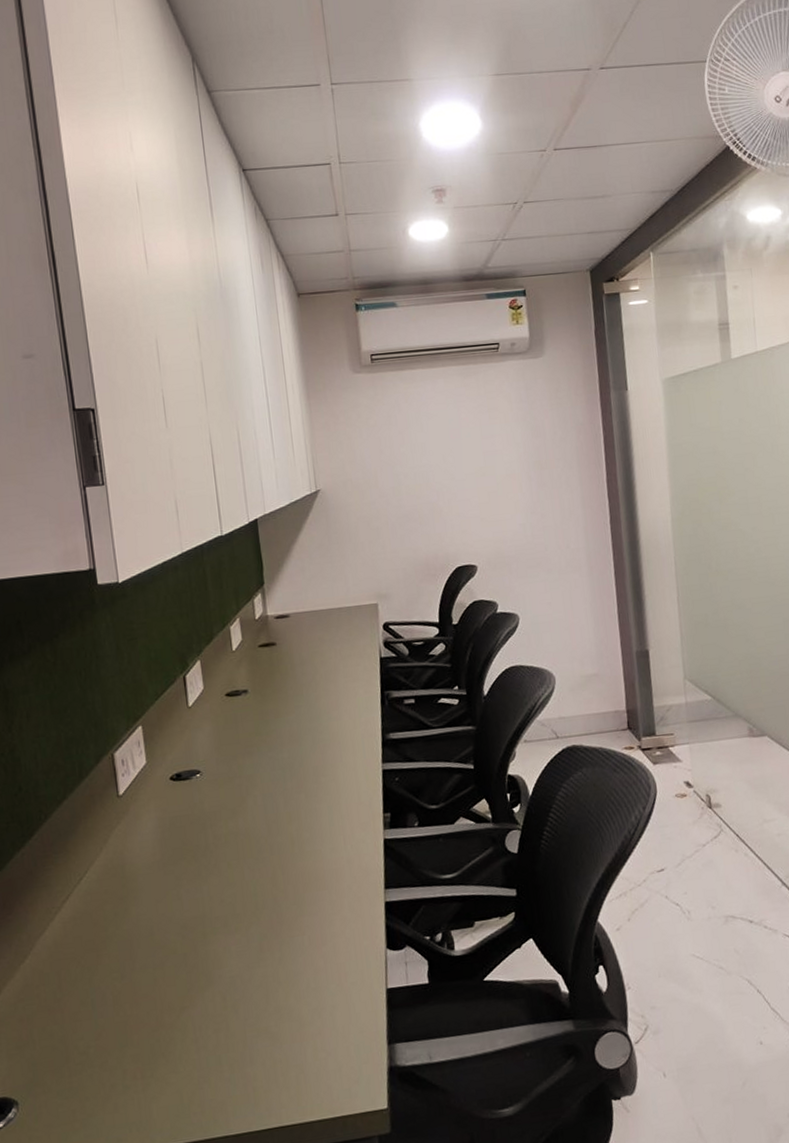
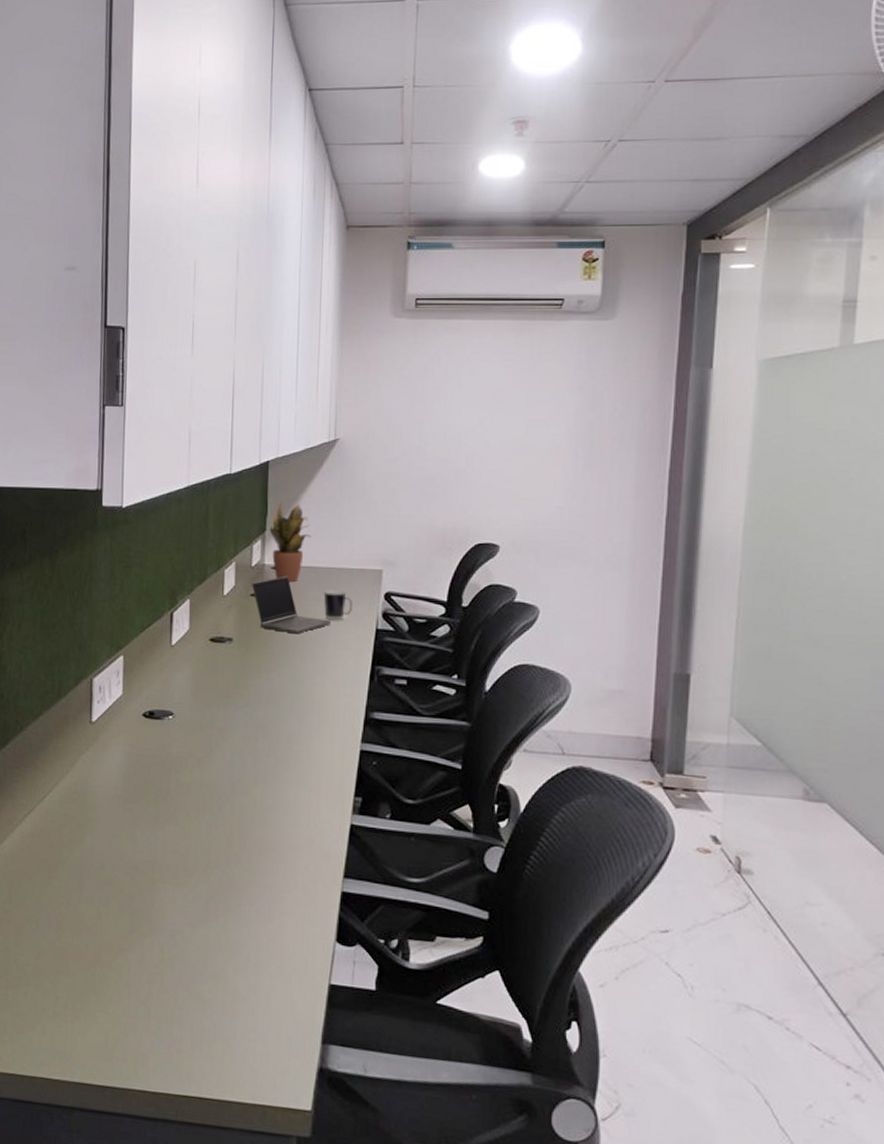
laptop computer: none [257,624,338,676] -> present [251,577,331,634]
potted plant: none [267,554,308,629] -> present [269,501,311,583]
mug: none [327,628,356,656] -> present [323,590,352,620]

